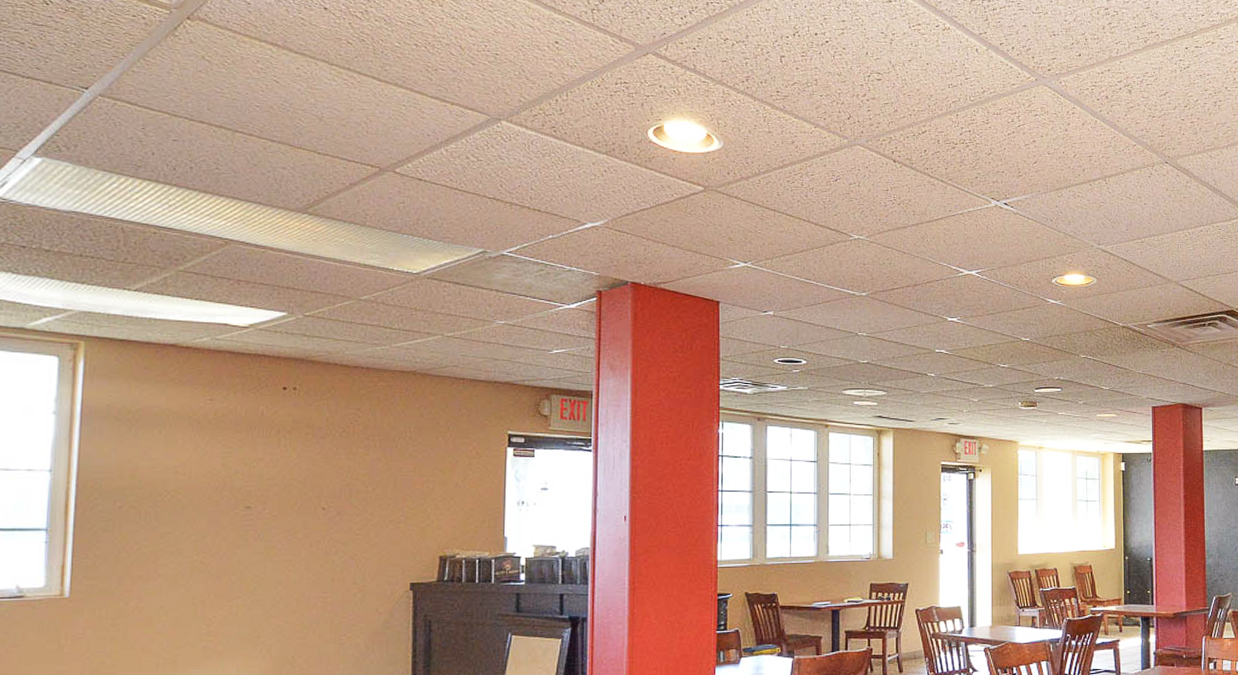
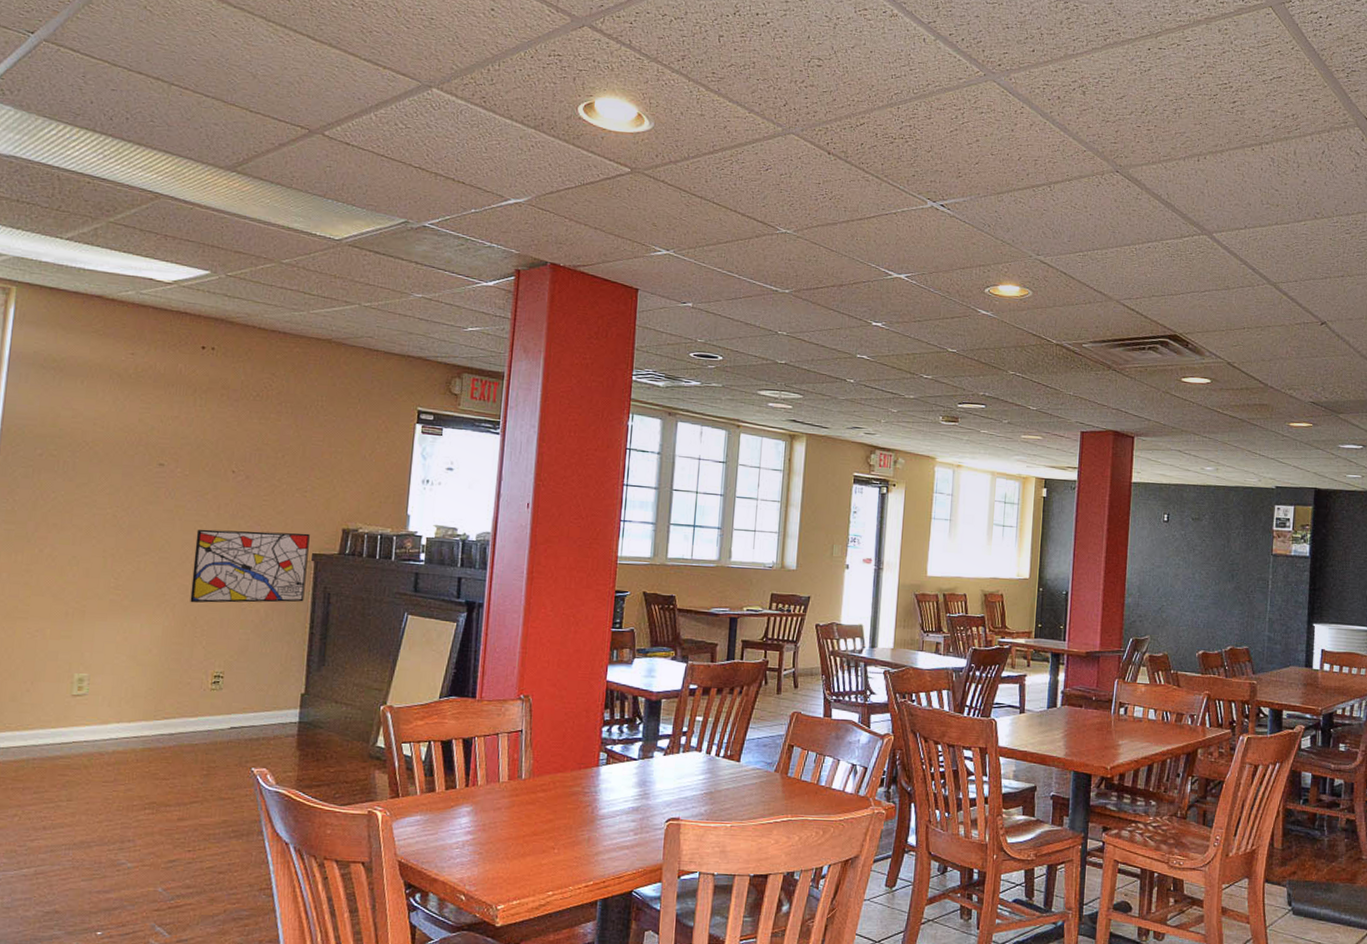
wall art: none [286,563,406,643] -> present [190,529,310,603]

